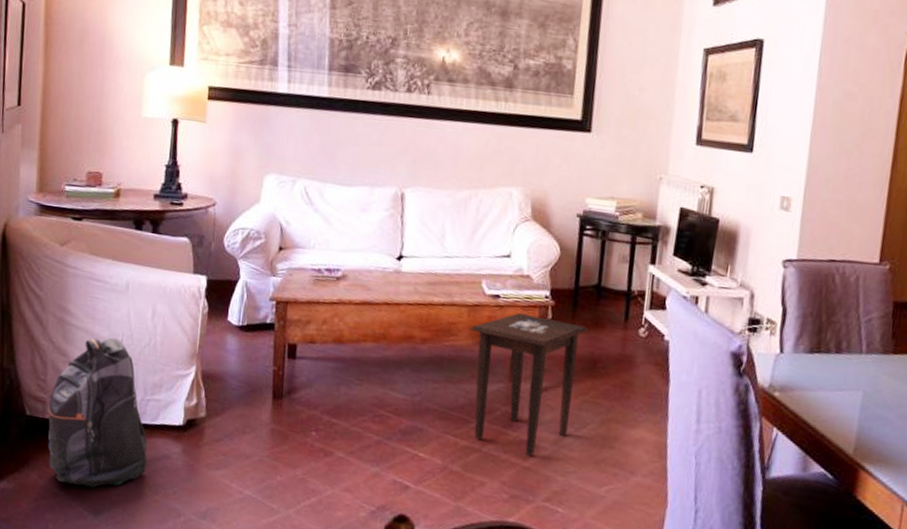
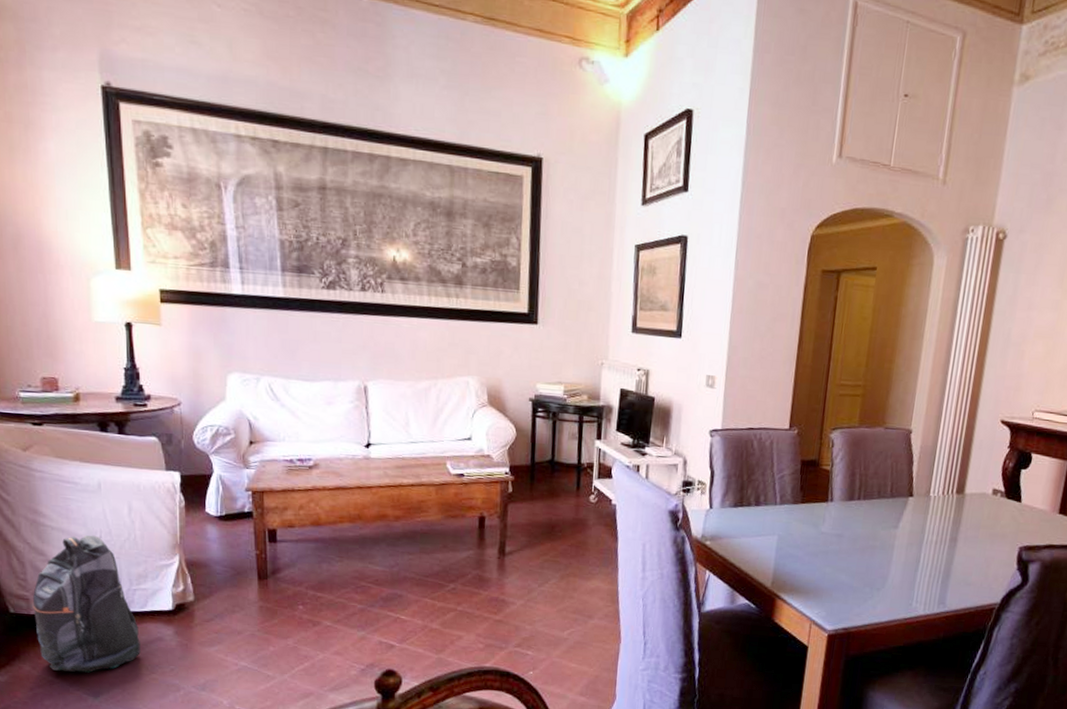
side table: present [470,312,588,456] -> none [439,488,545,610]

